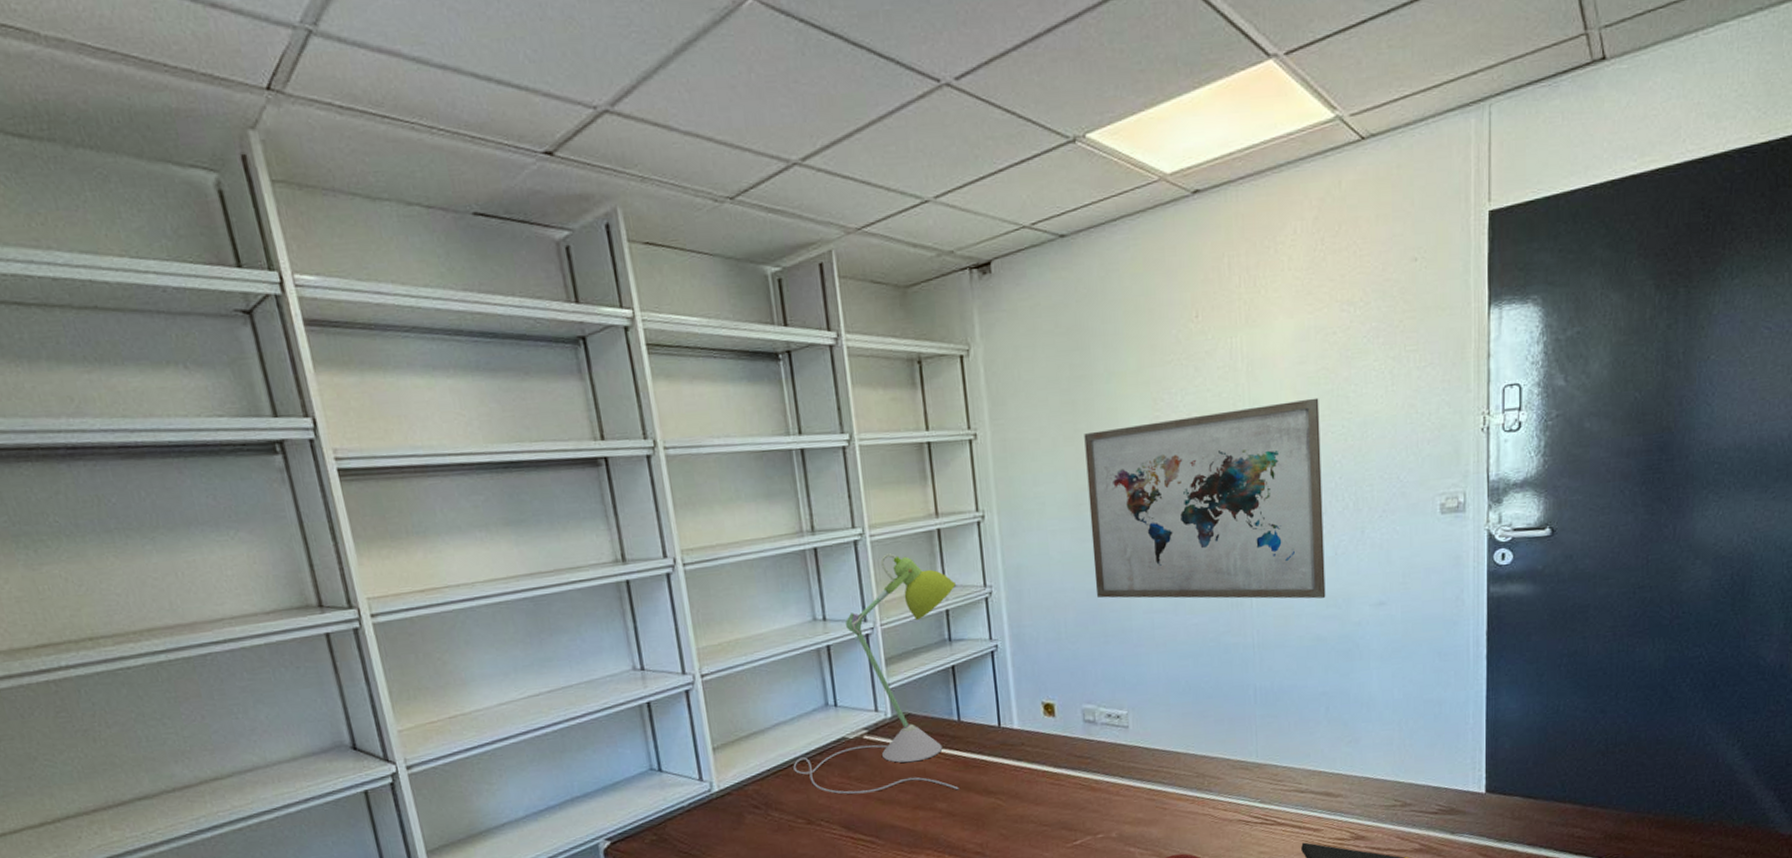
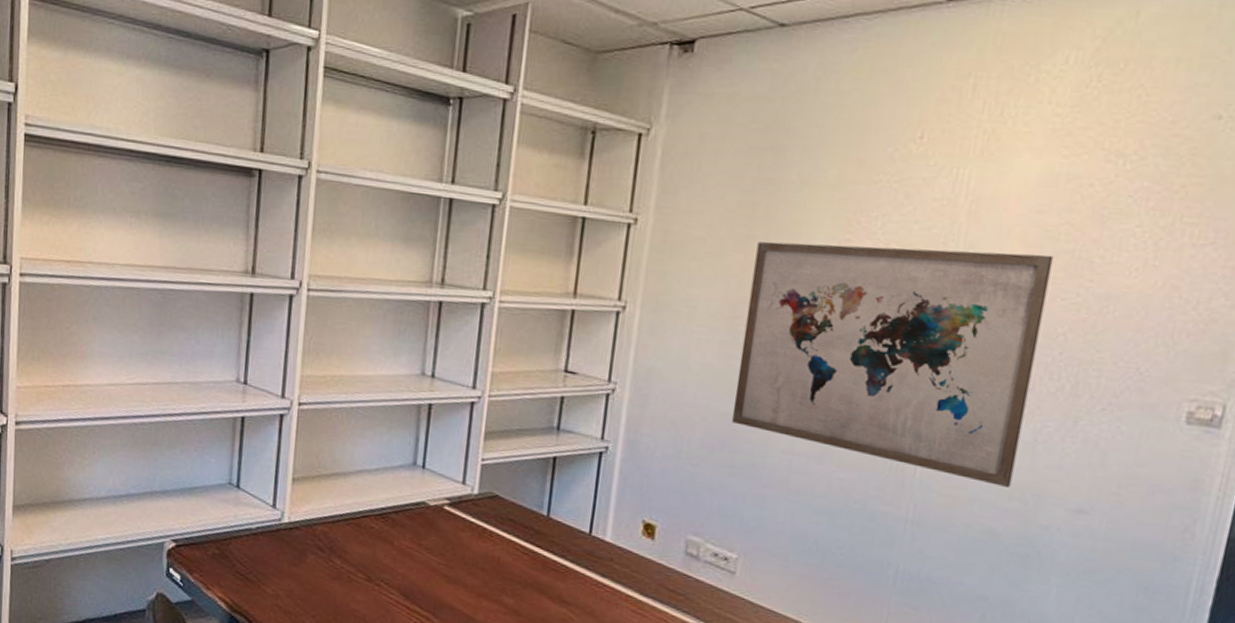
desk lamp: present [793,553,959,795] -> none [366,324,579,590]

